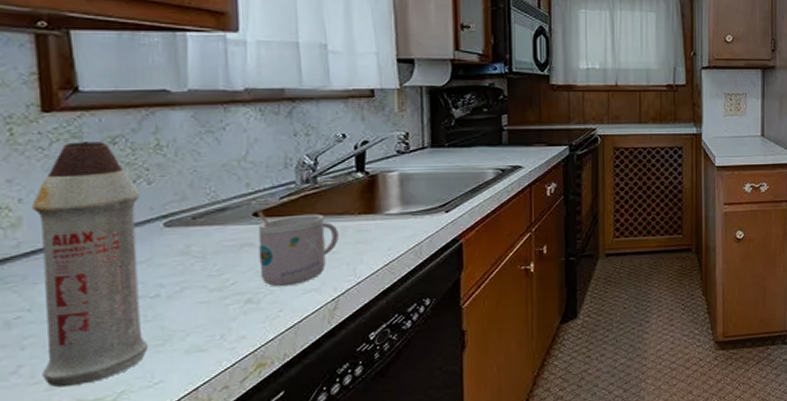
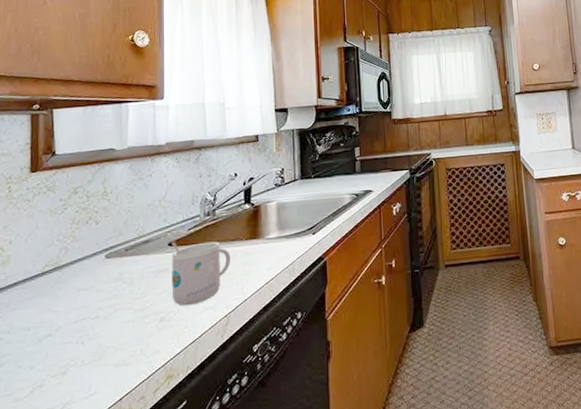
spray bottle: present [32,140,149,388] -> none [13,192,90,399]

